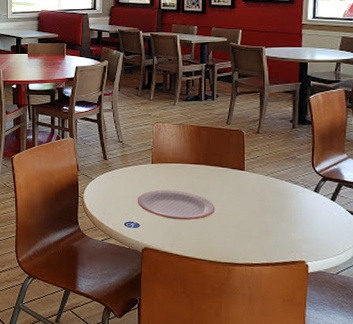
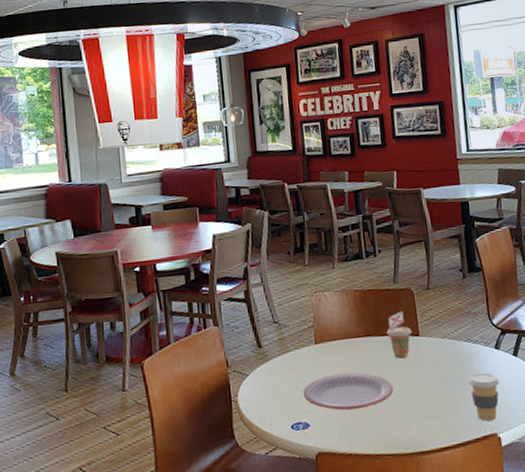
beverage cup: none [215,148,239,187] -> present [386,311,413,359]
coffee cup: none [285,209,315,250] -> present [468,372,500,421]

